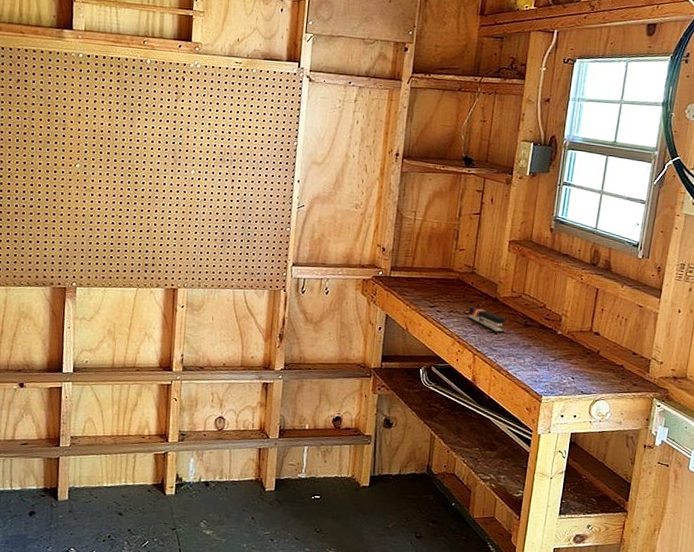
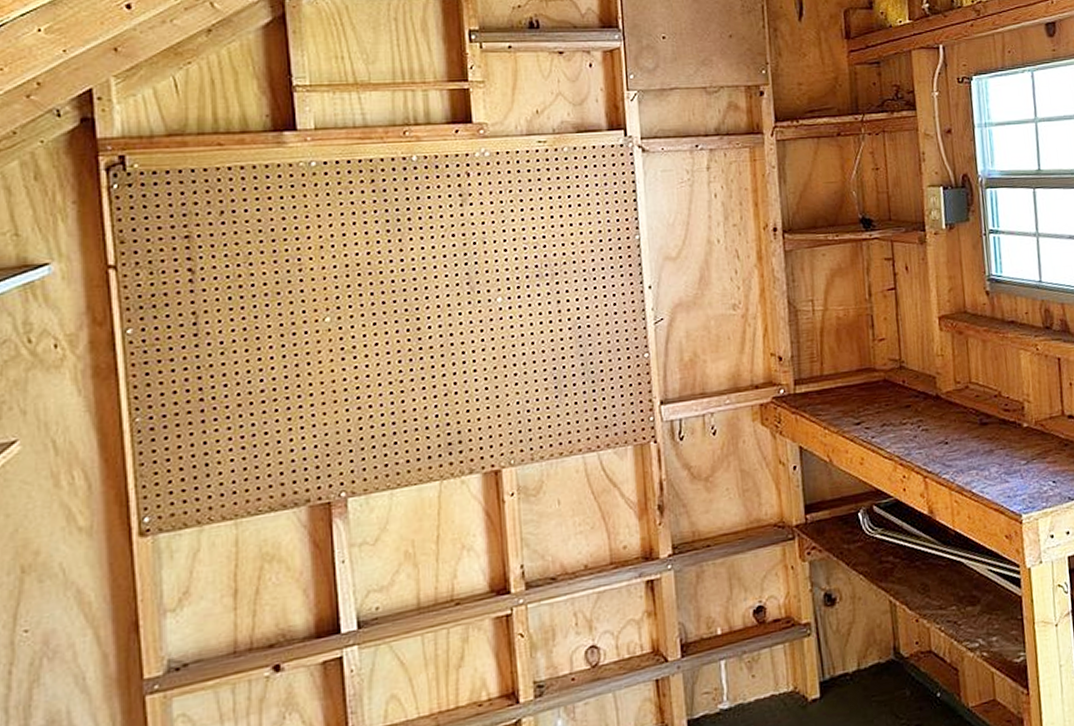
stapler: present [467,306,506,333] -> none [905,411,957,442]

